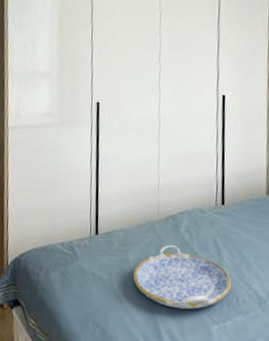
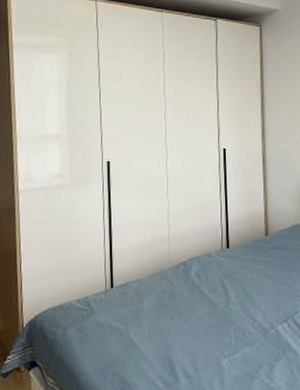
serving tray: present [132,245,232,310] -> none [148,290,239,349]

